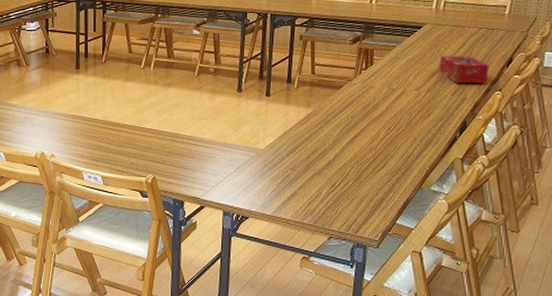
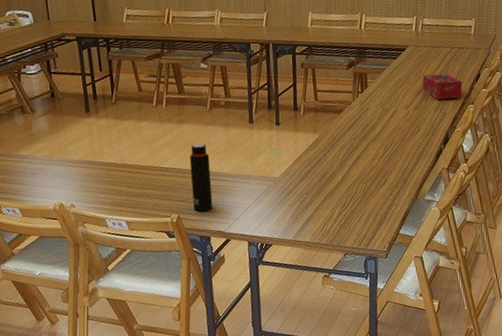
water bottle: none [169,107,192,175] -> present [189,143,213,212]

